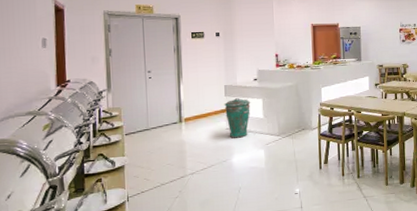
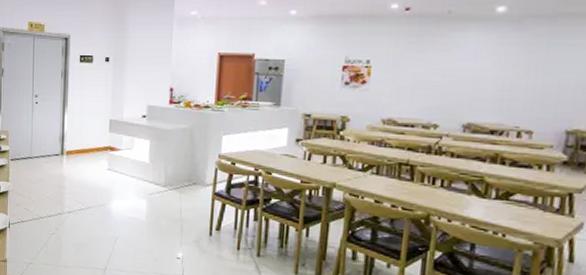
trash can: present [224,98,251,138] -> none [107,136,137,182]

